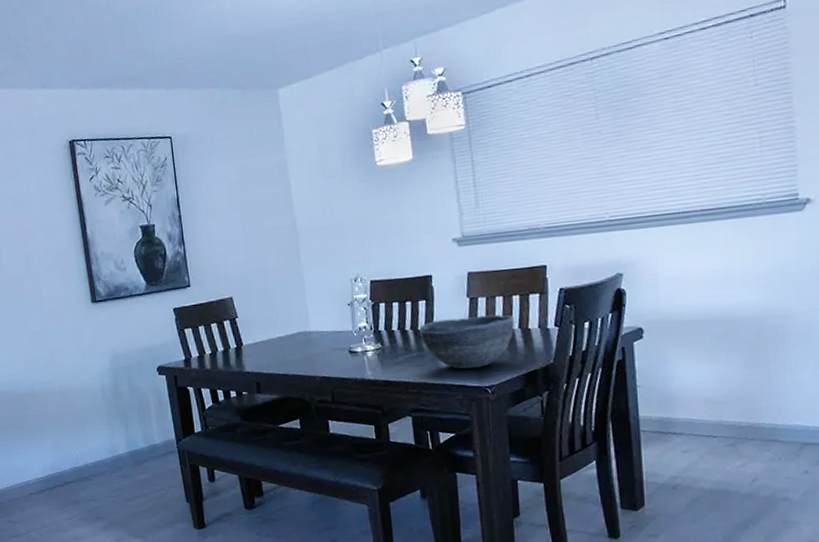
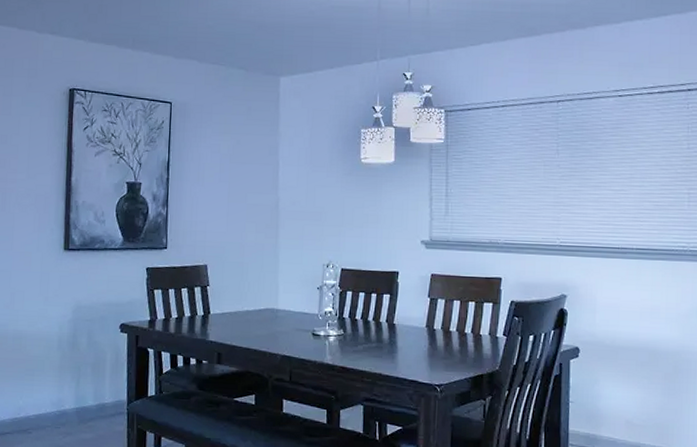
bowl: present [420,314,515,370] -> none [381,315,468,366]

